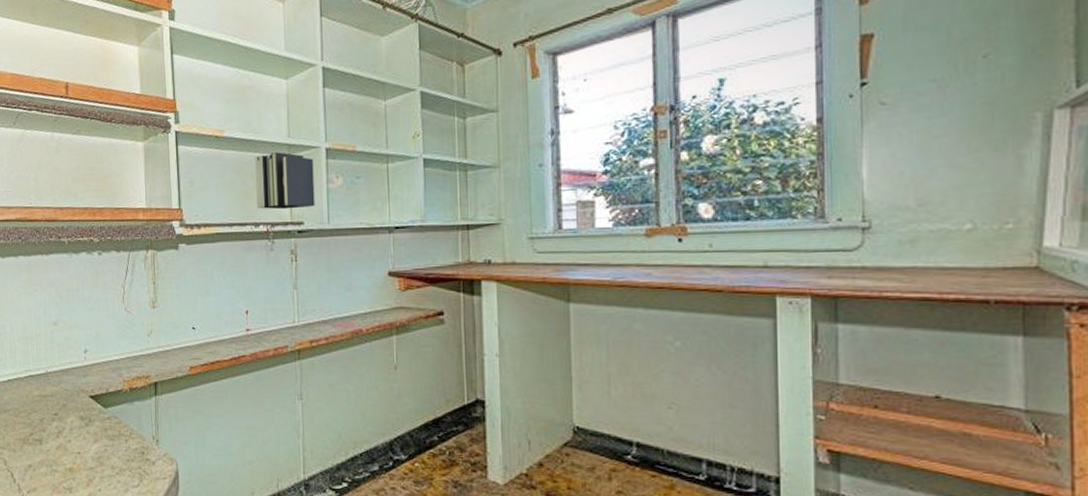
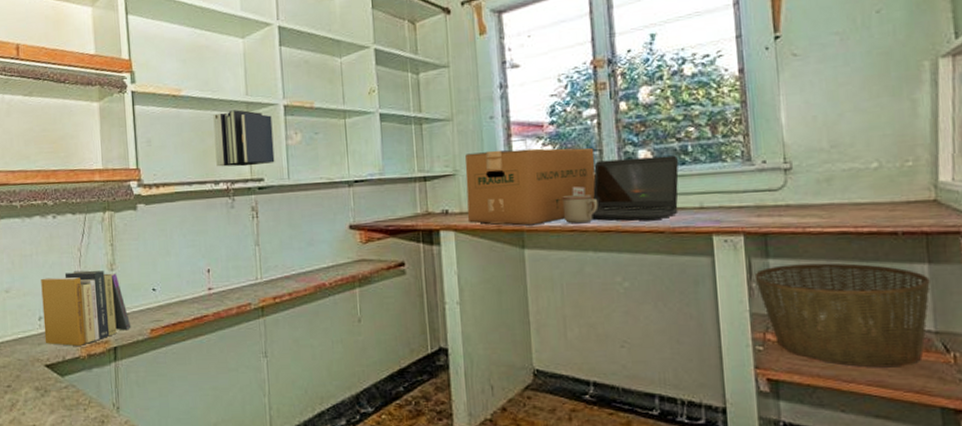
books: none [86,307,171,379] -> present [41,270,132,346]
box: none [510,199,650,279] -> present [465,147,596,226]
mug: none [612,249,652,279] -> present [562,194,599,224]
laptop computer: none [644,210,743,279] -> present [591,155,679,221]
basket: none [820,331,1024,446] -> present [755,263,931,368]

